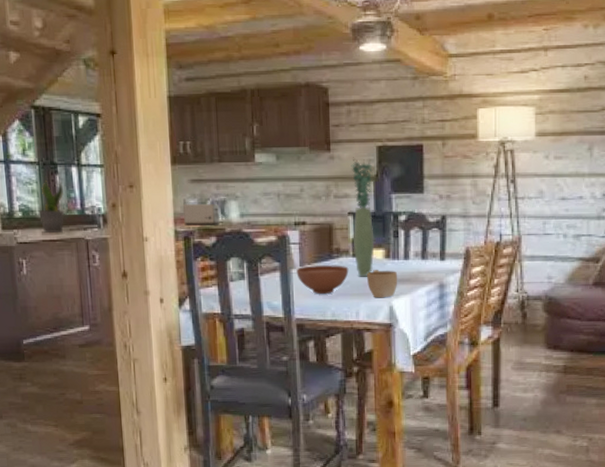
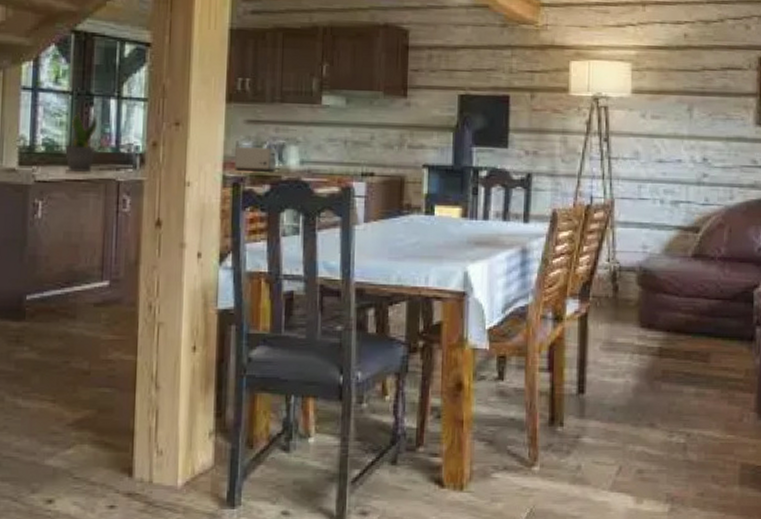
bowl: present [296,265,349,294] -> none [359,222,420,255]
vase: present [351,157,375,277] -> none [426,105,453,238]
cup: present [367,269,398,298] -> none [440,229,475,263]

